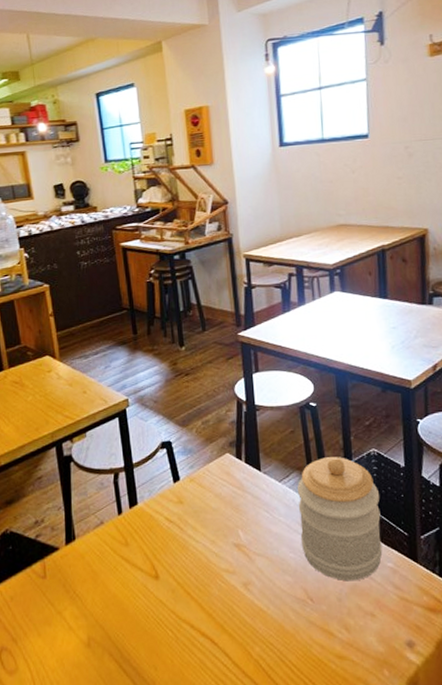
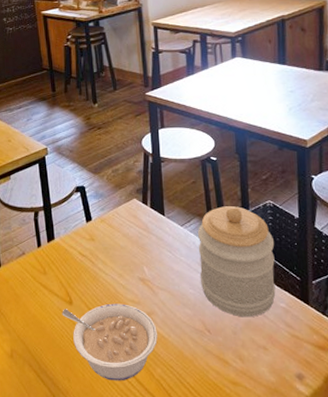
legume: none [147,574,256,665] -> present [62,303,158,381]

